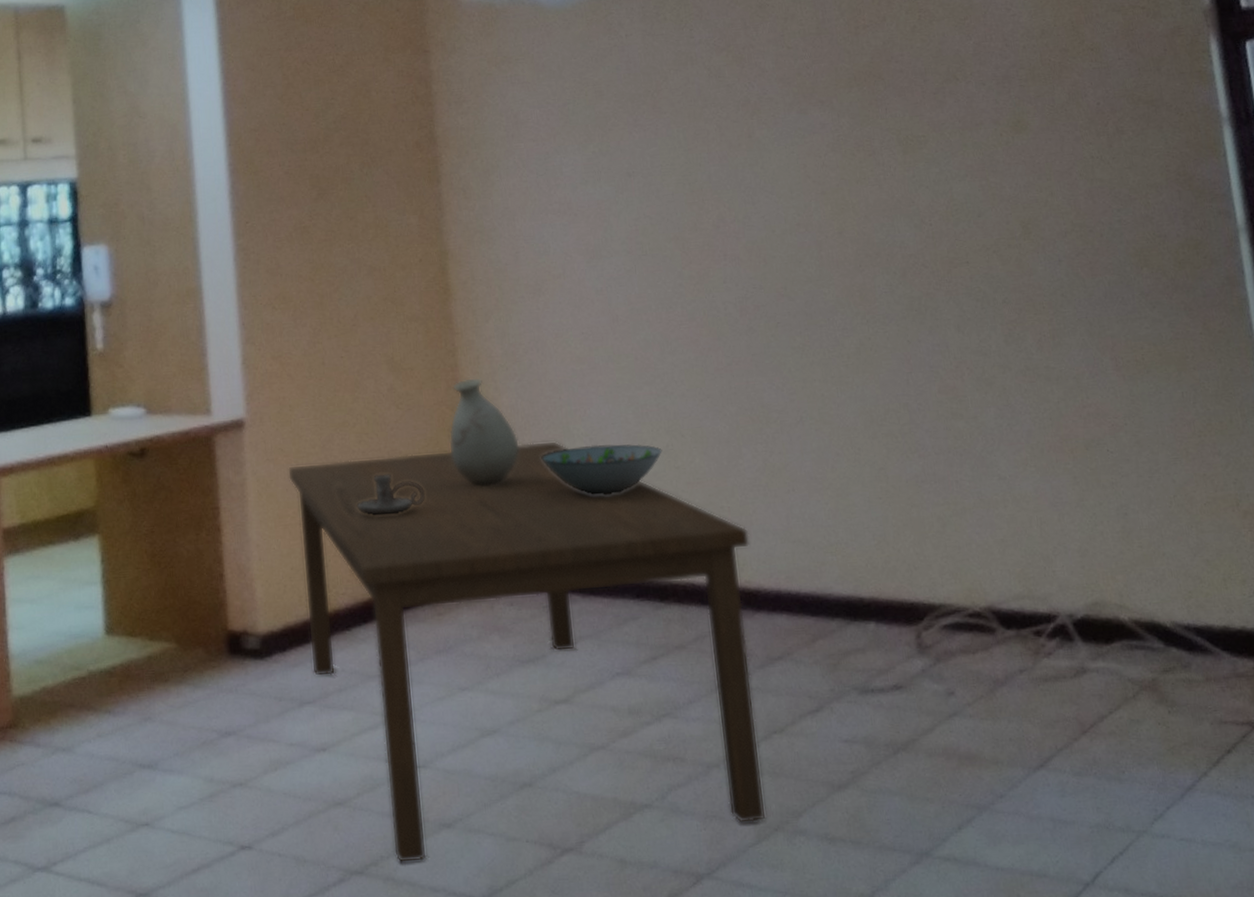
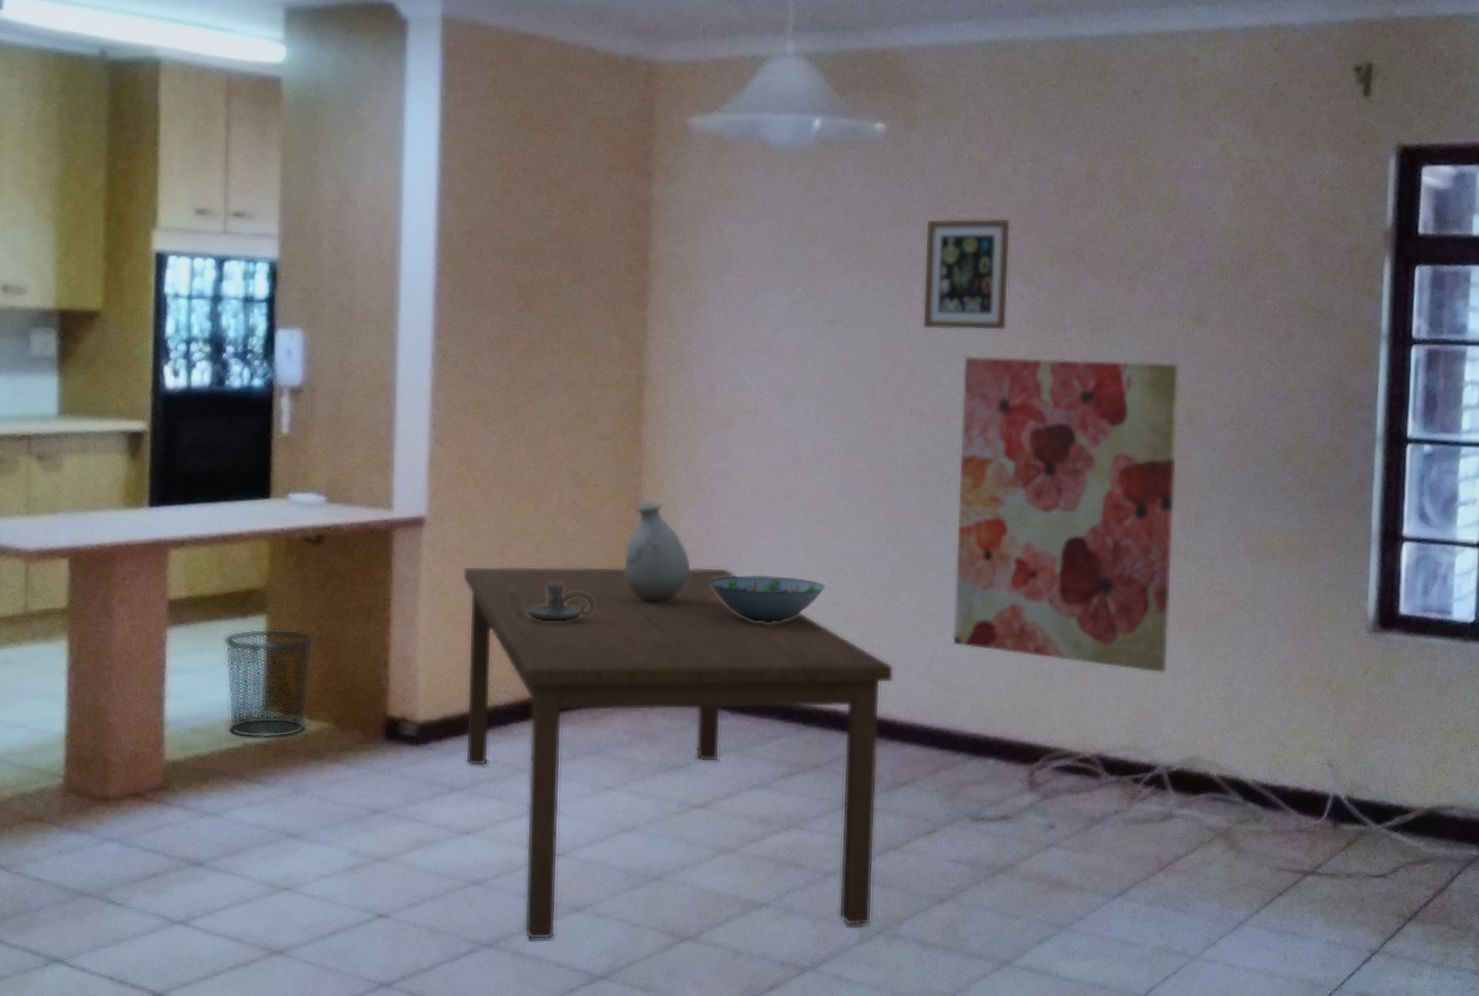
waste bin: none [59,547,149,666] -> present [223,628,316,740]
picture frame: none [712,47,812,170] -> present [922,217,1011,331]
wall art: none [772,174,1051,511] -> present [952,356,1181,674]

